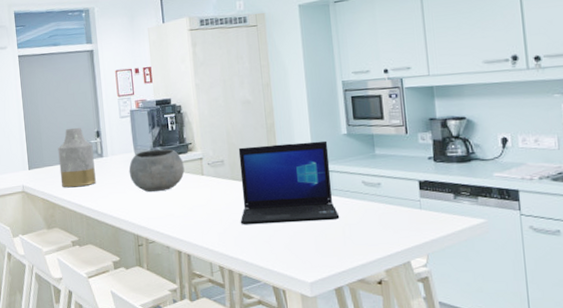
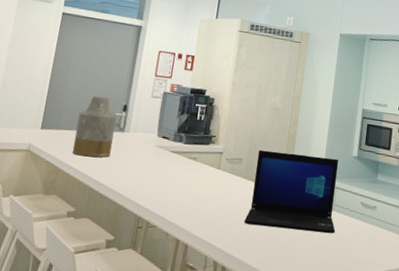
bowl: present [129,148,185,192] -> none [146,134,204,177]

